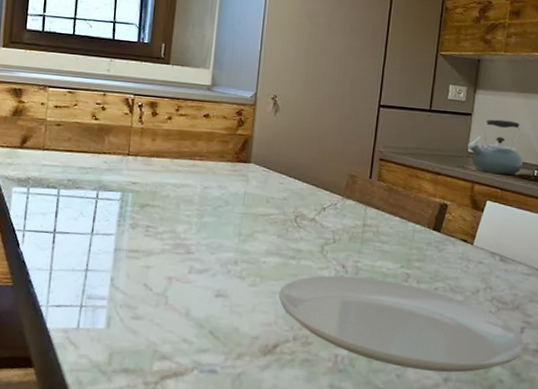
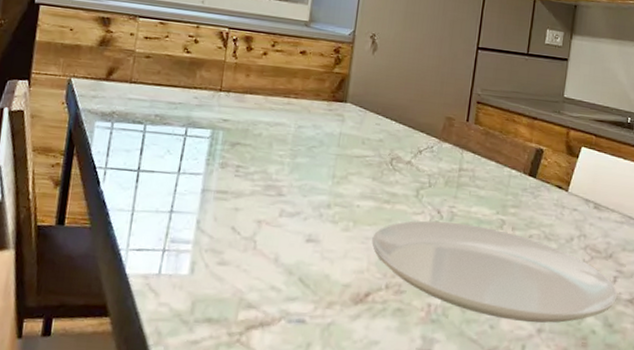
kettle: present [468,119,524,176] -> none [564,65,618,122]

